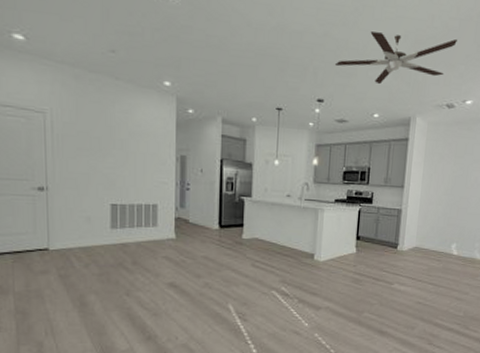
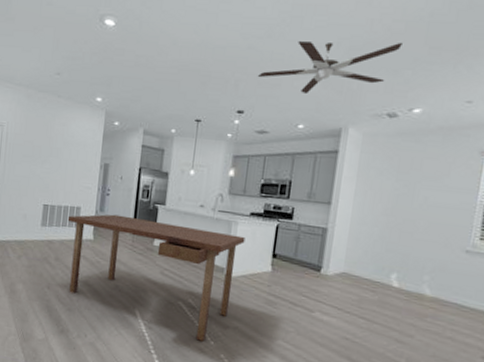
dining table: none [143,210,331,325] -> present [67,214,245,342]

